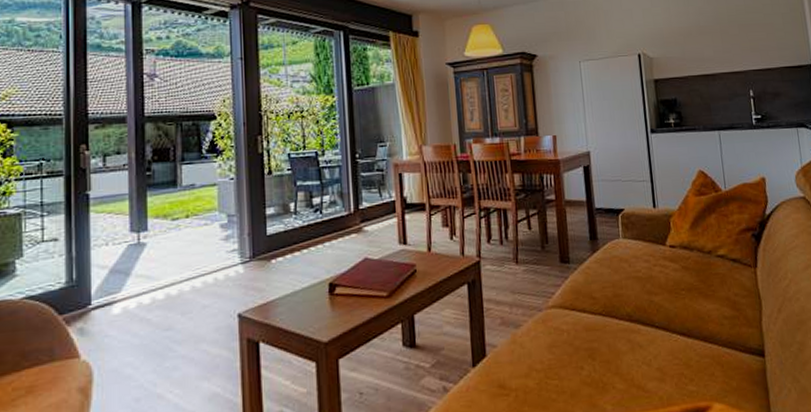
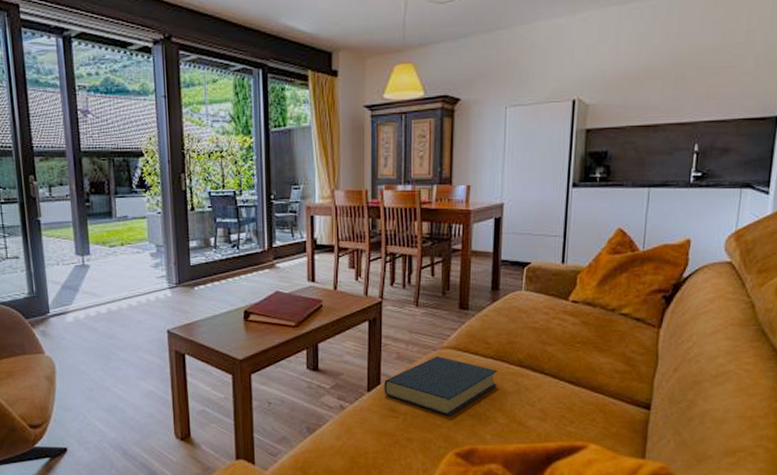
hardback book: none [490,317,609,387] -> present [384,356,497,416]

